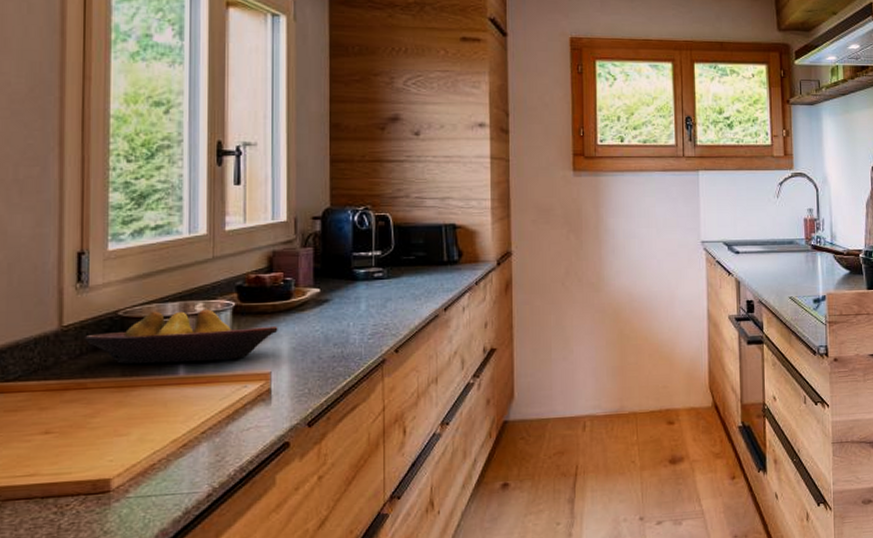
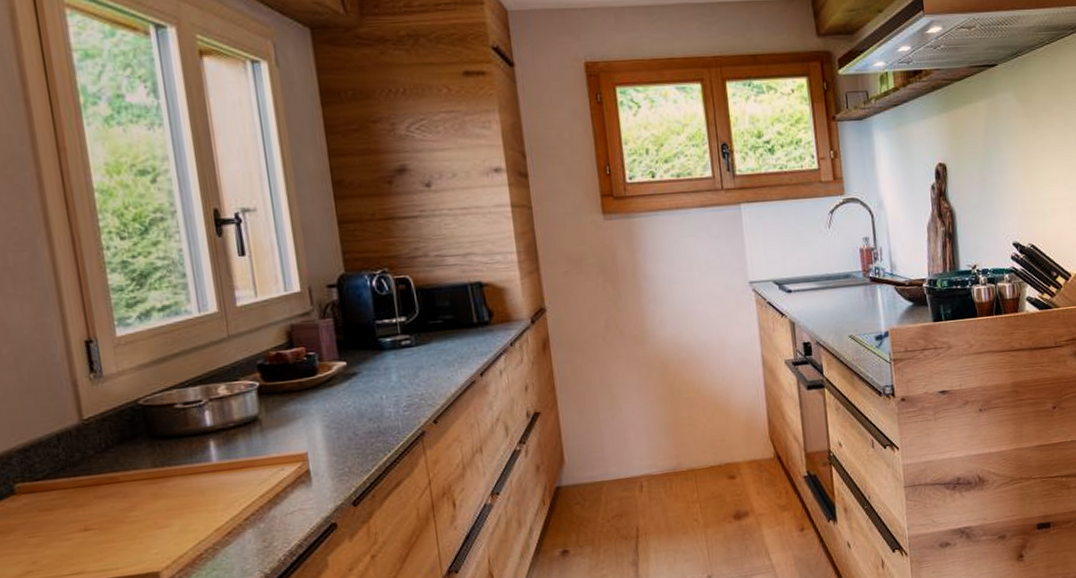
fruit bowl: present [85,309,278,364] -> none [108,391,308,455]

